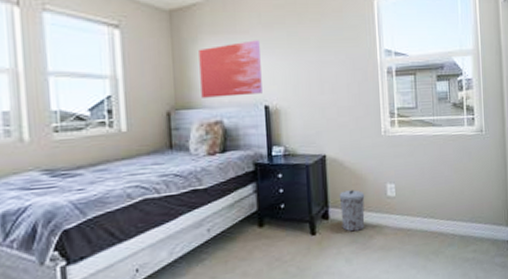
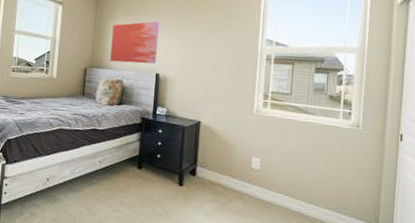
trash can: present [339,190,365,232] -> none [206,155,231,192]

